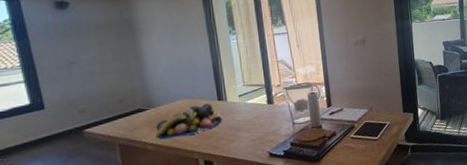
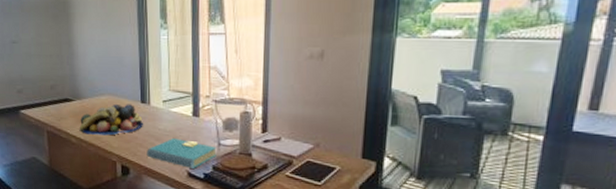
book: none [228,125,293,149] -> present [147,137,217,169]

